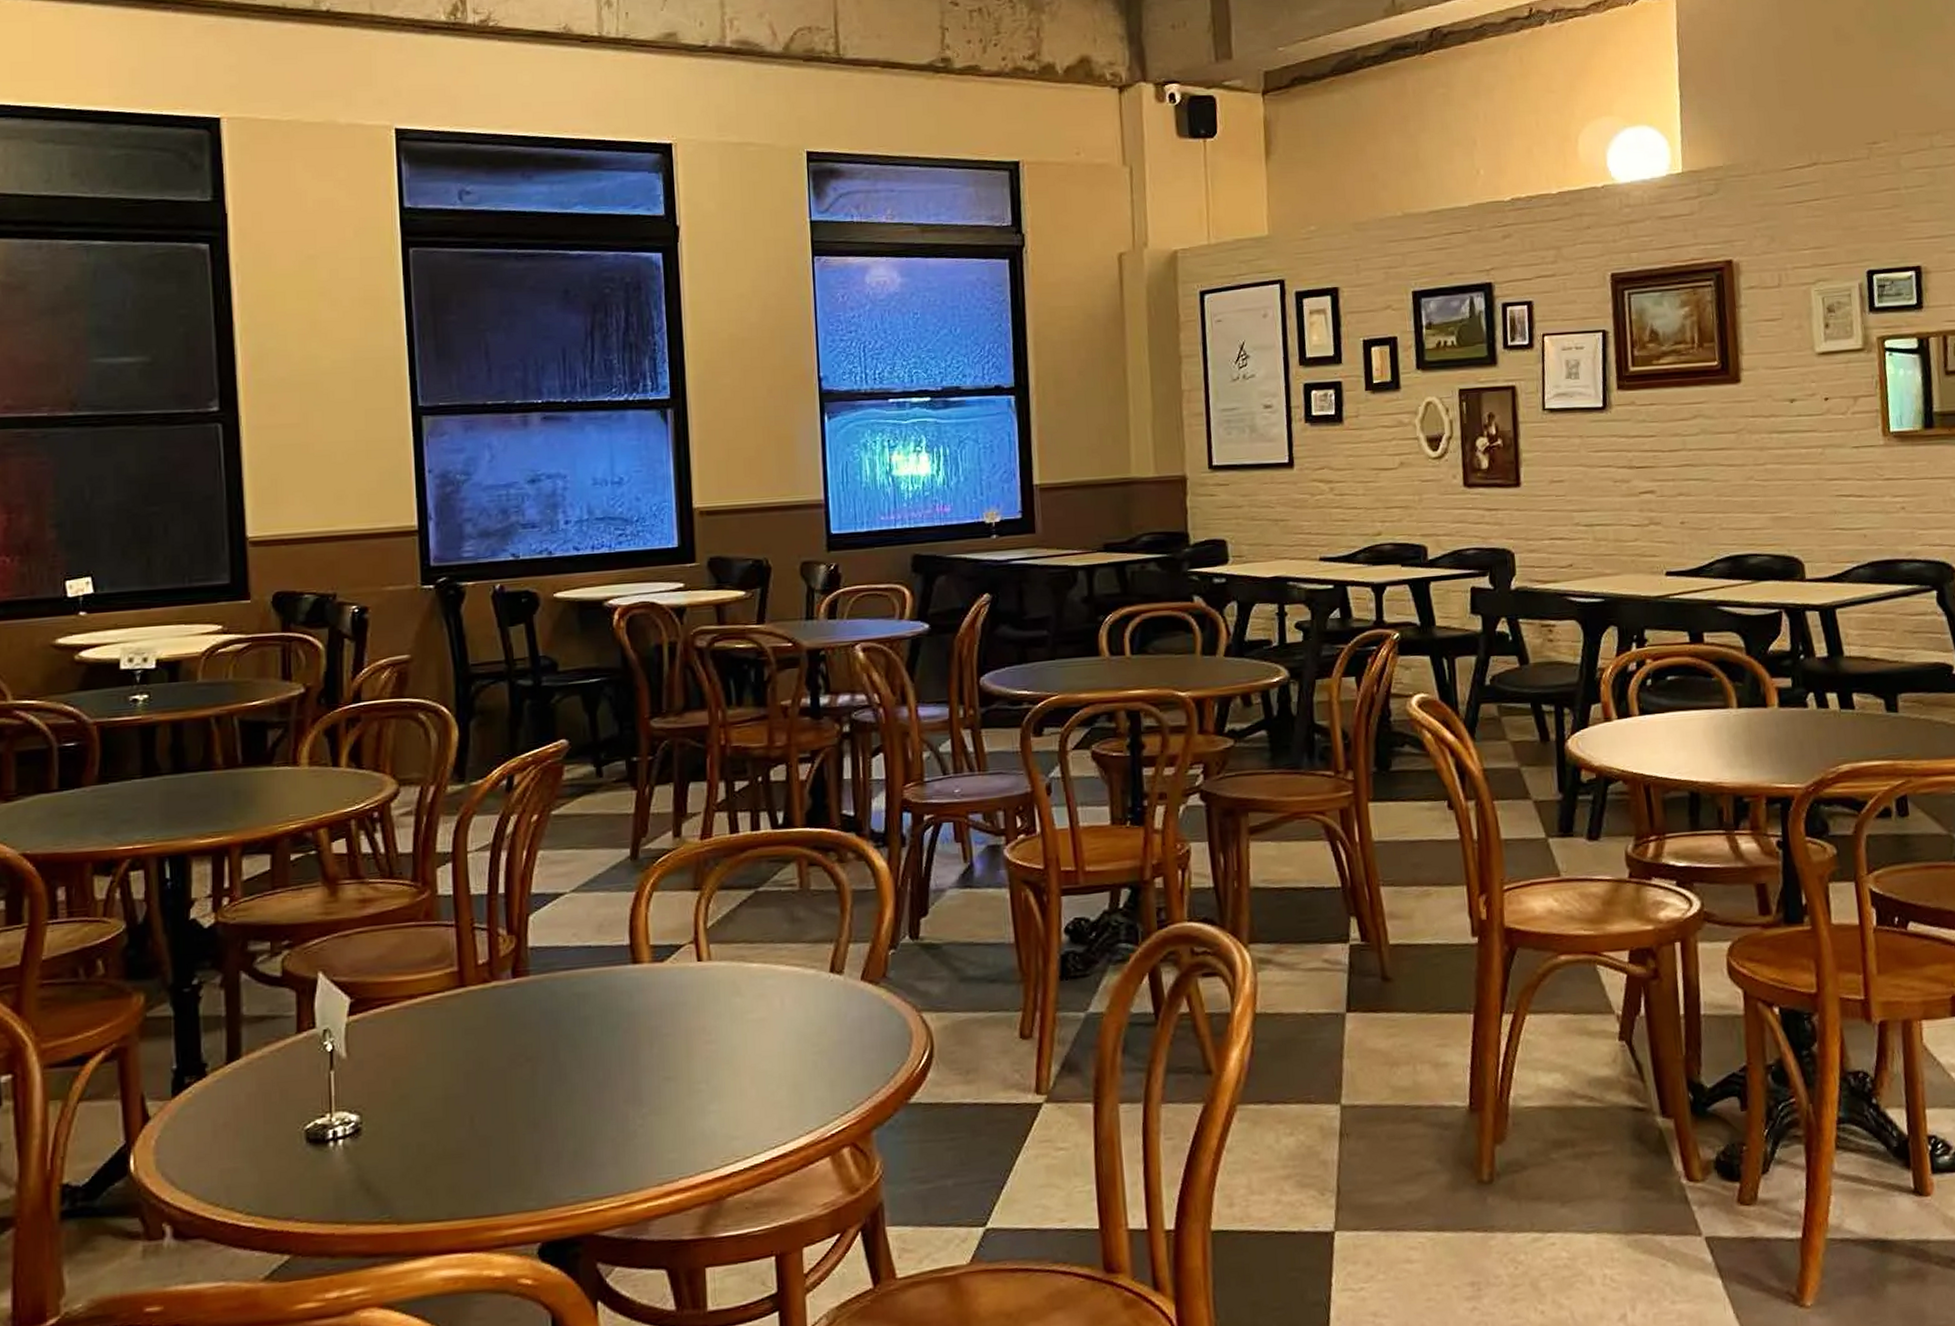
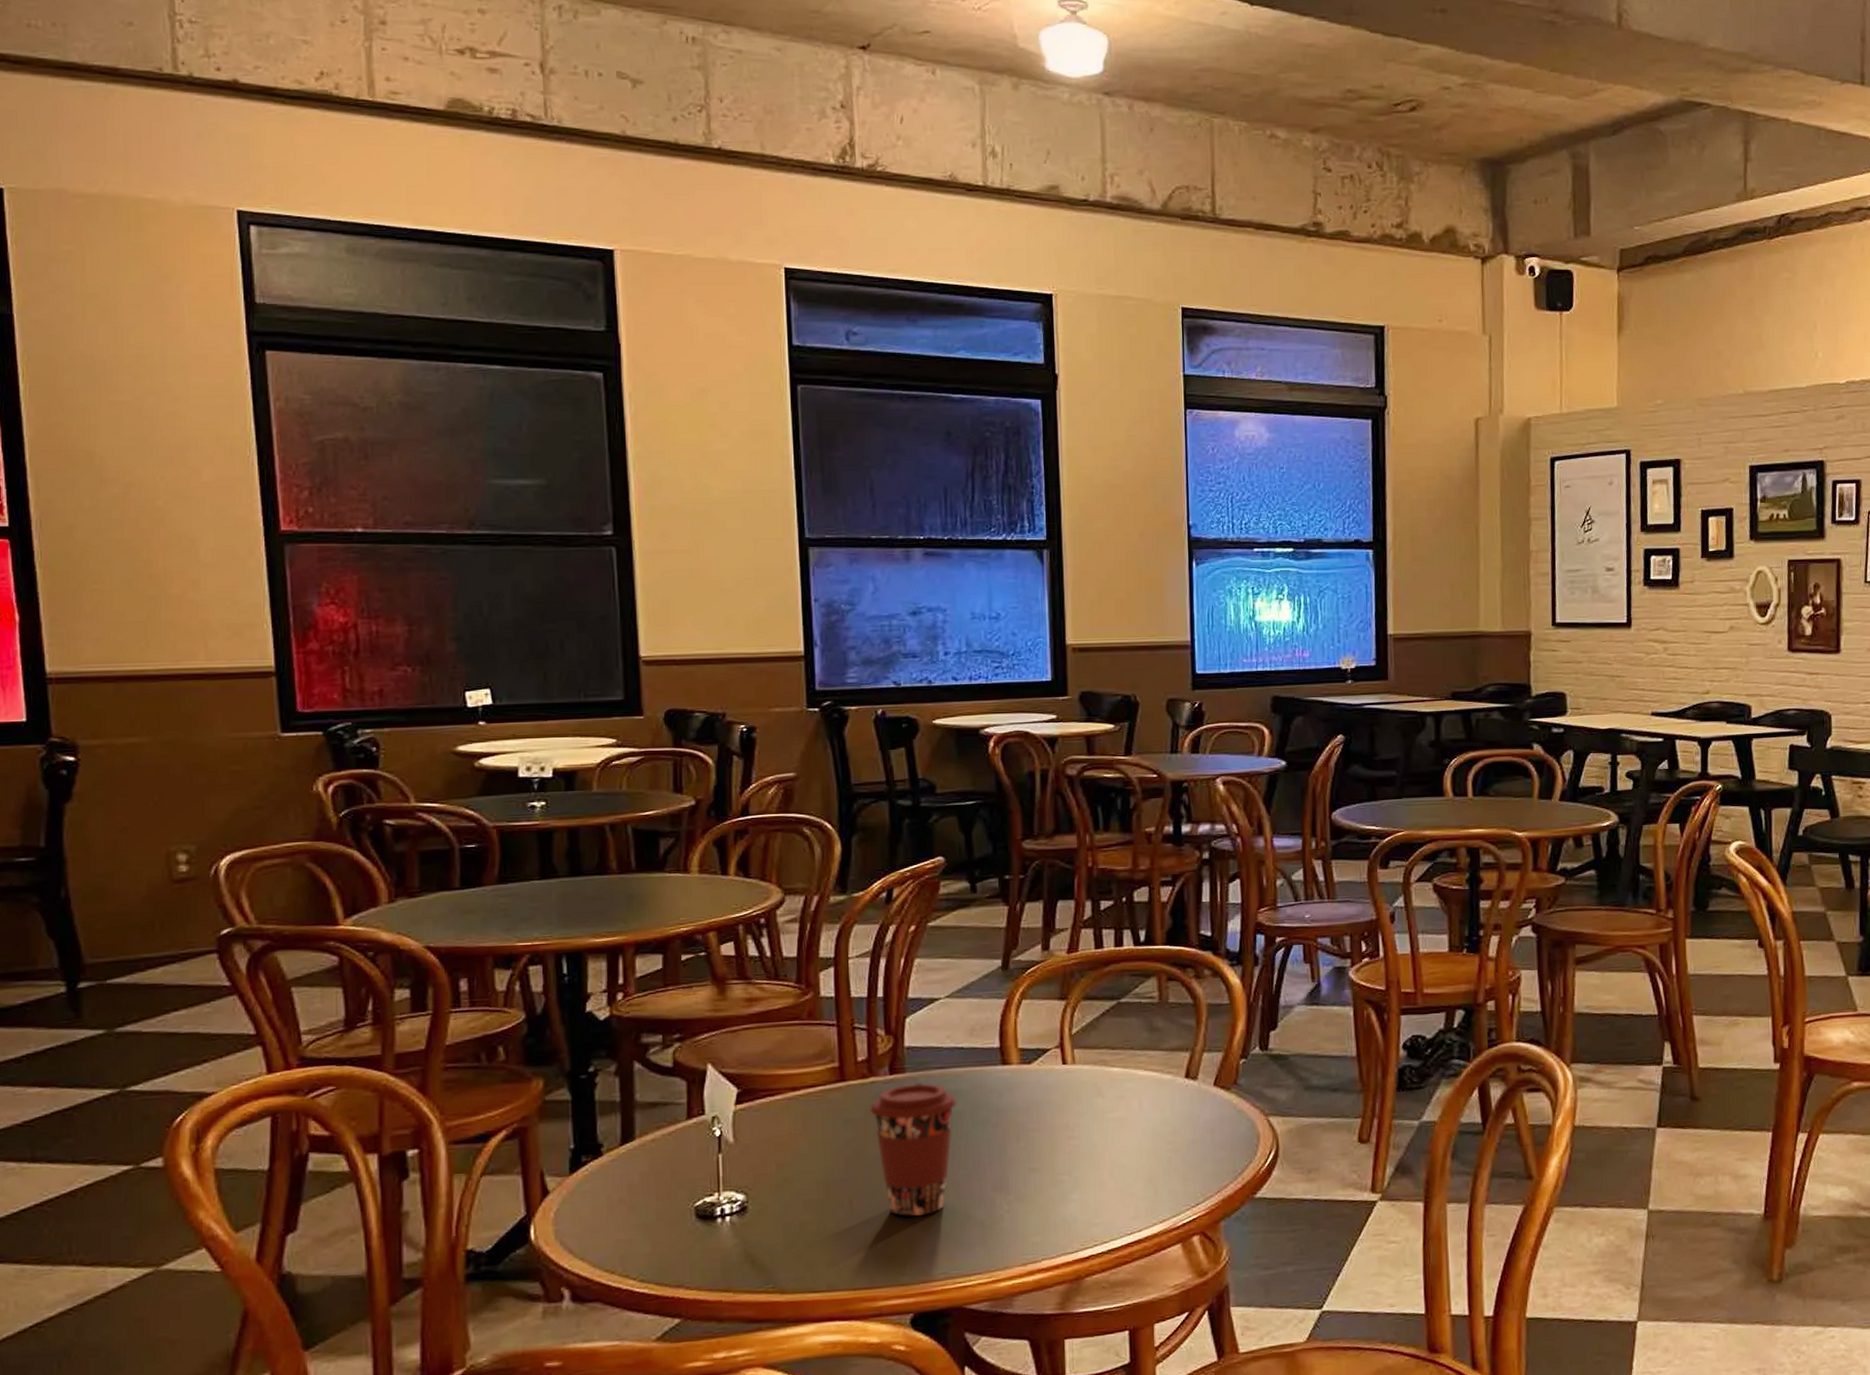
coffee cup: none [491,986,585,1135] -> present [870,1083,957,1217]

